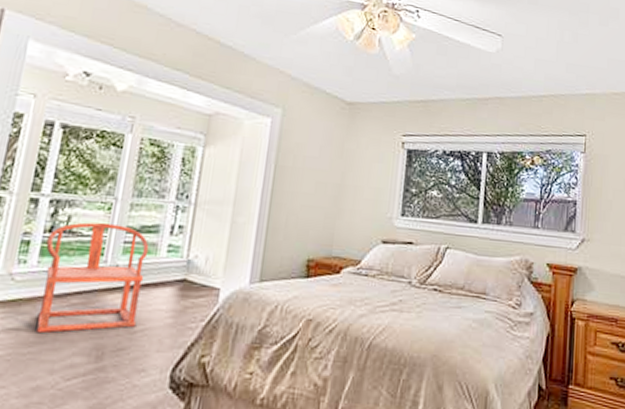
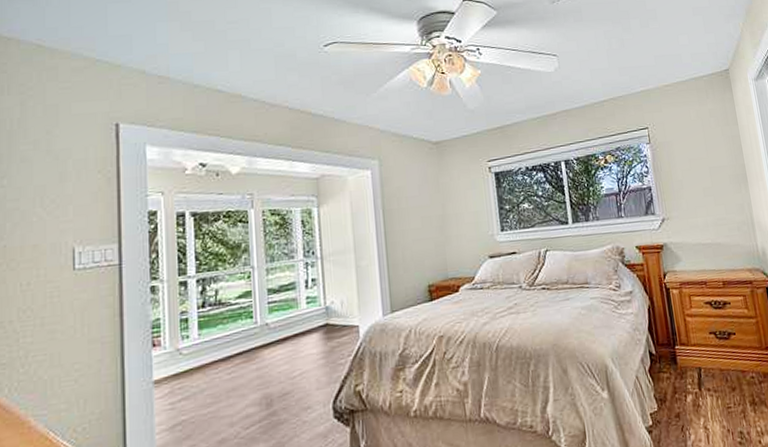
armchair: present [37,222,149,334] -> none [202,289,295,395]

